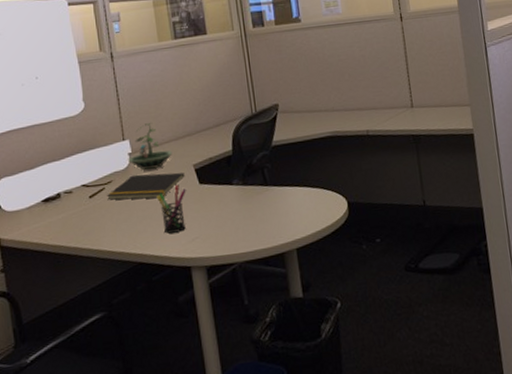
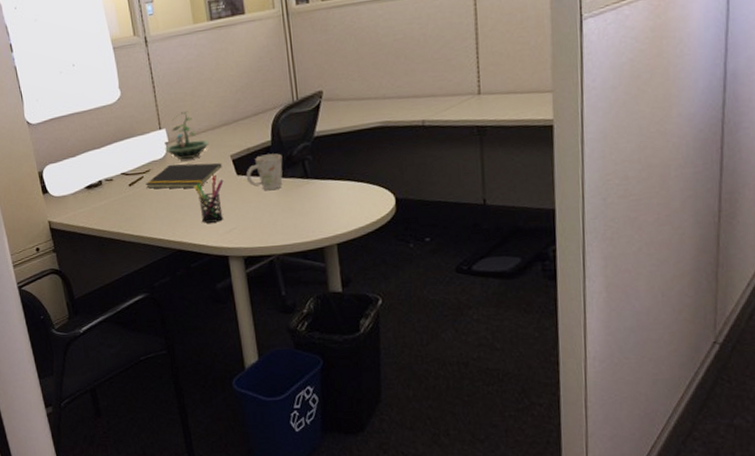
mug: none [208,162,244,198] -> present [246,153,283,190]

